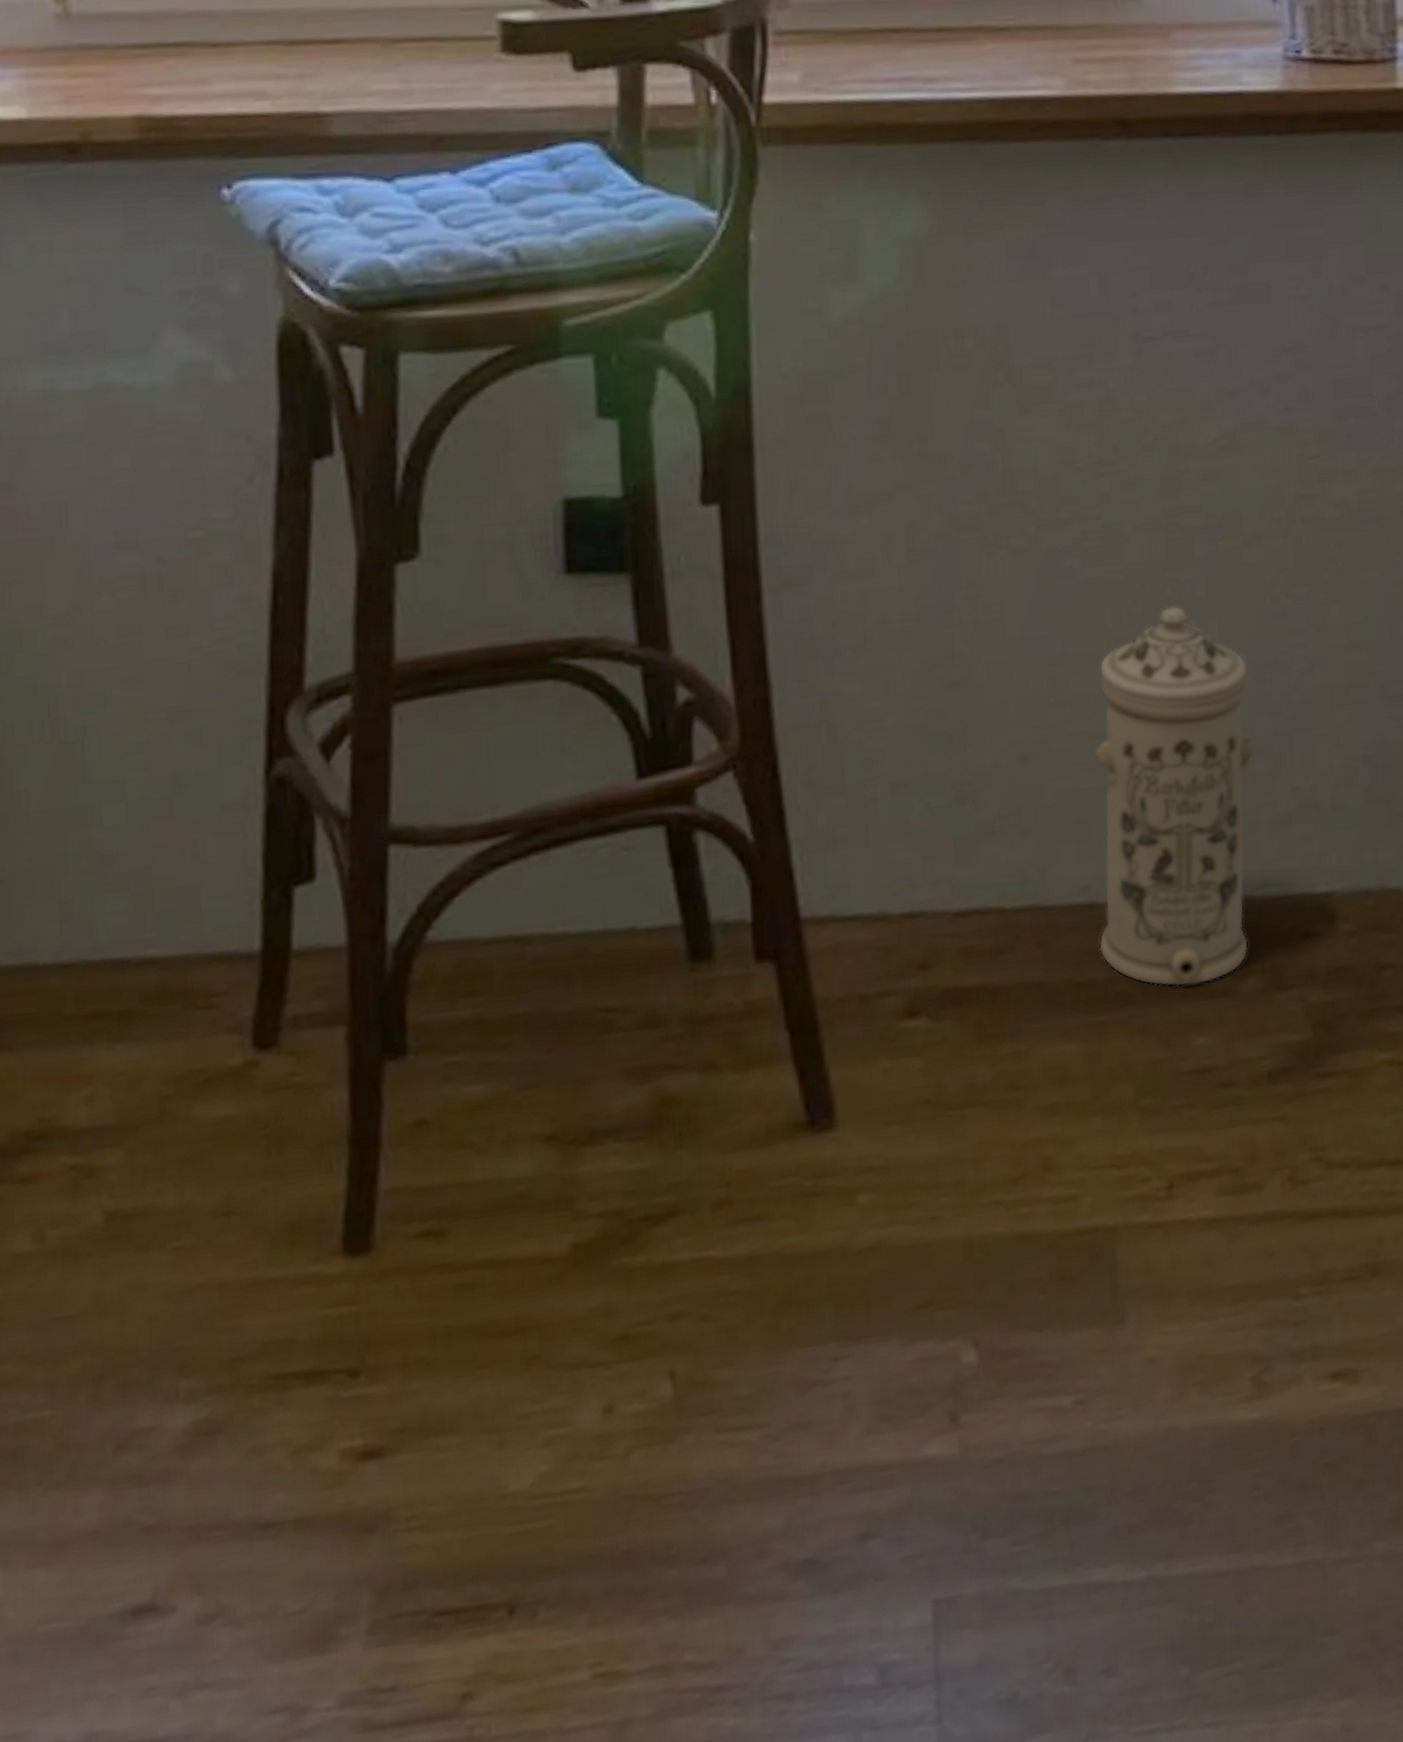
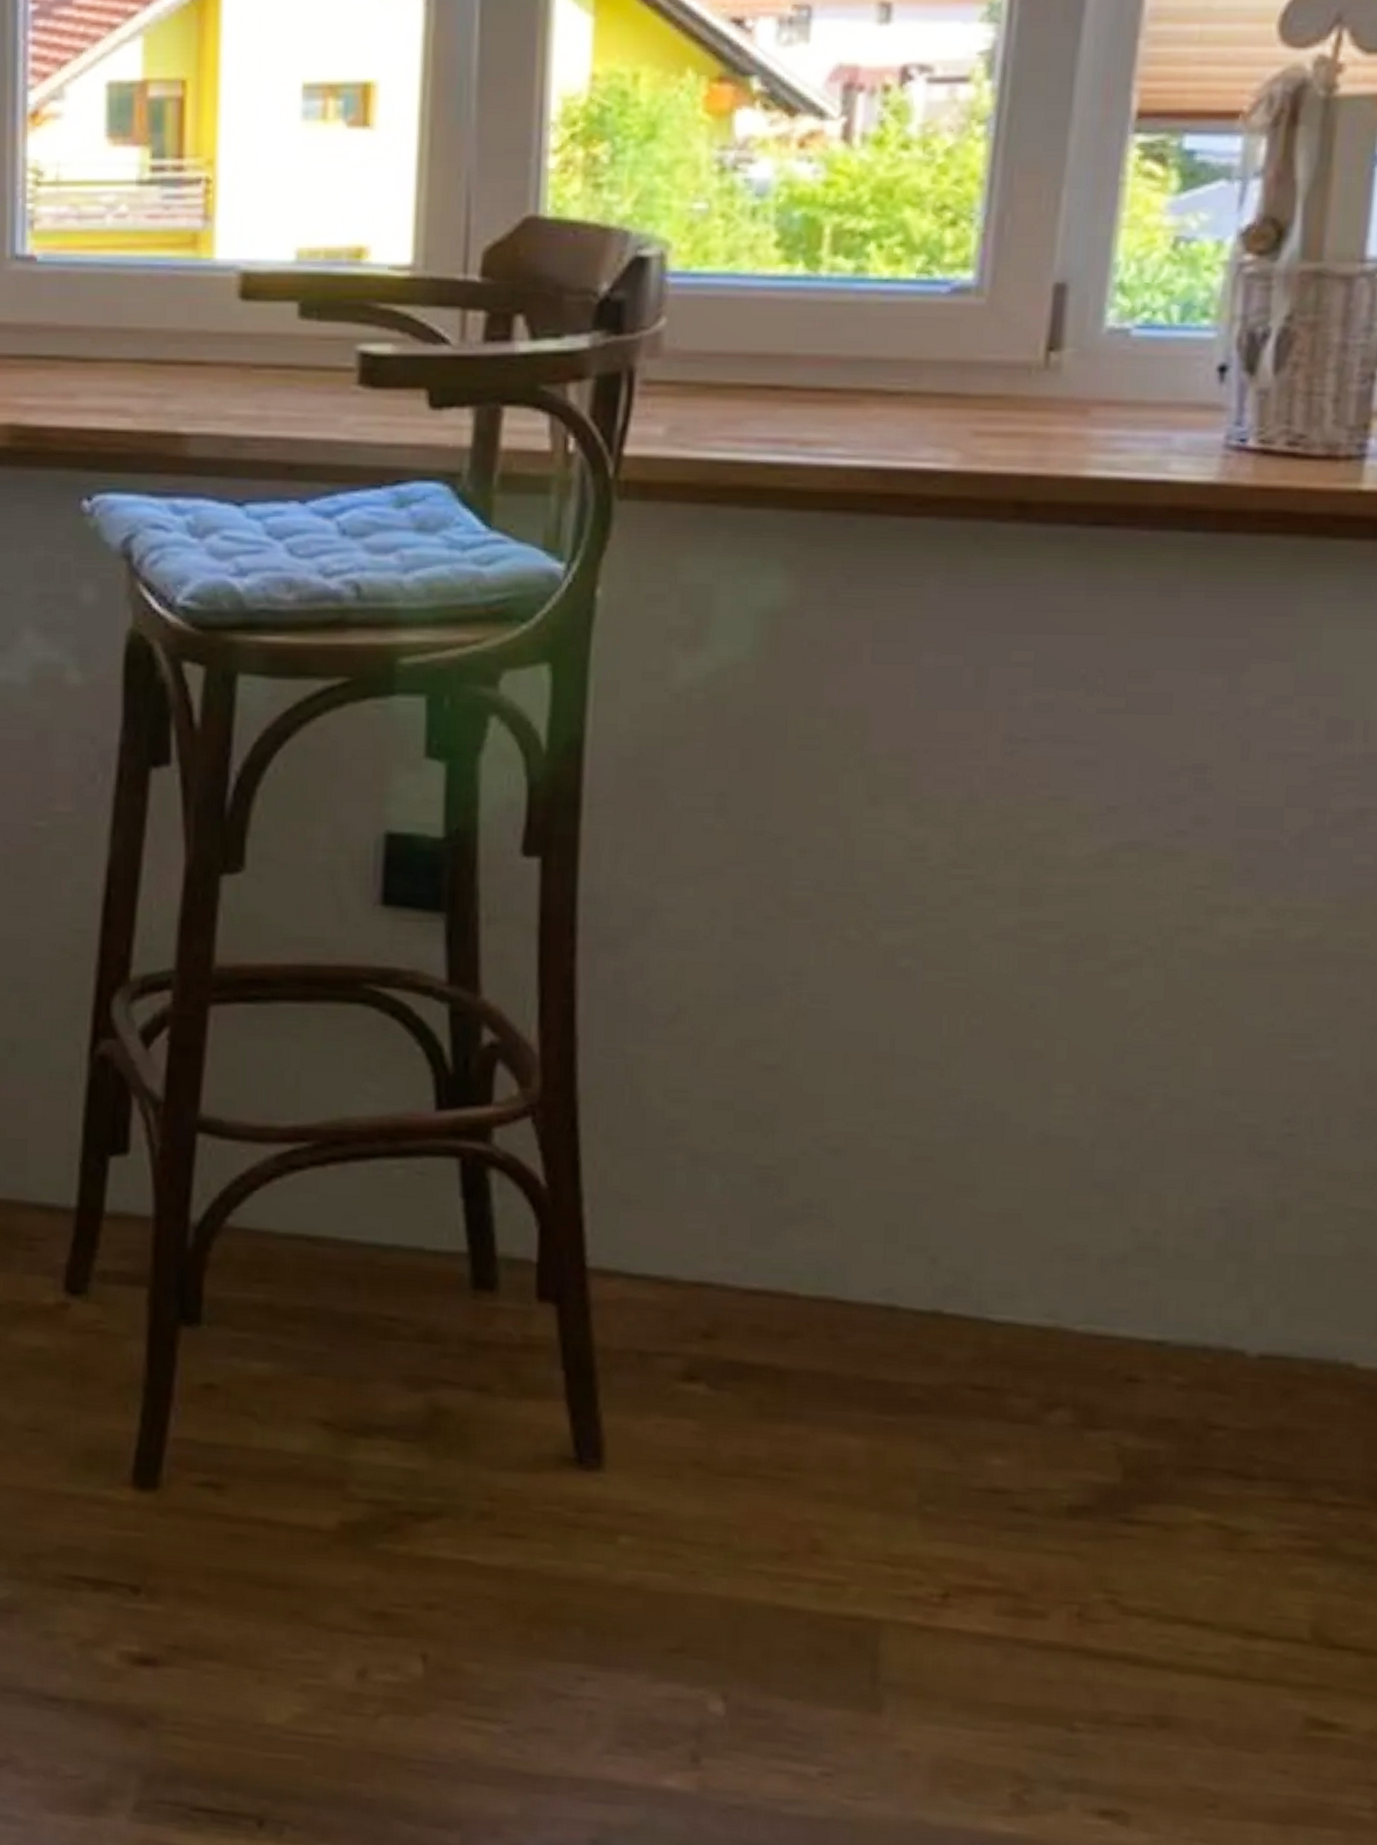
water filter: present [1095,605,1255,987] -> none [896,1022,1097,1407]

